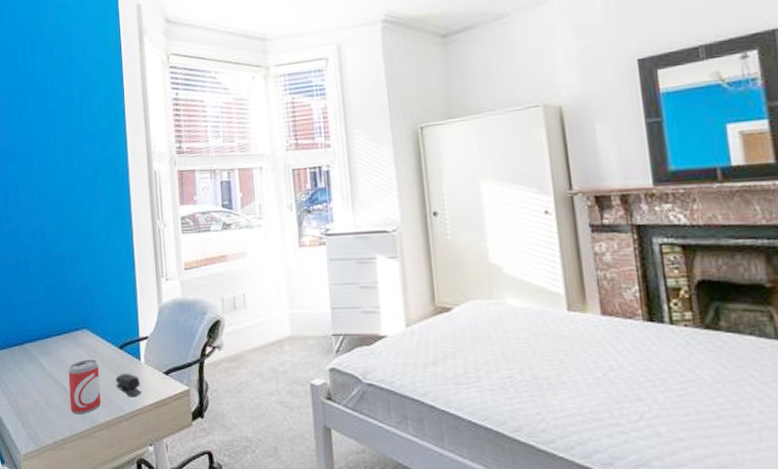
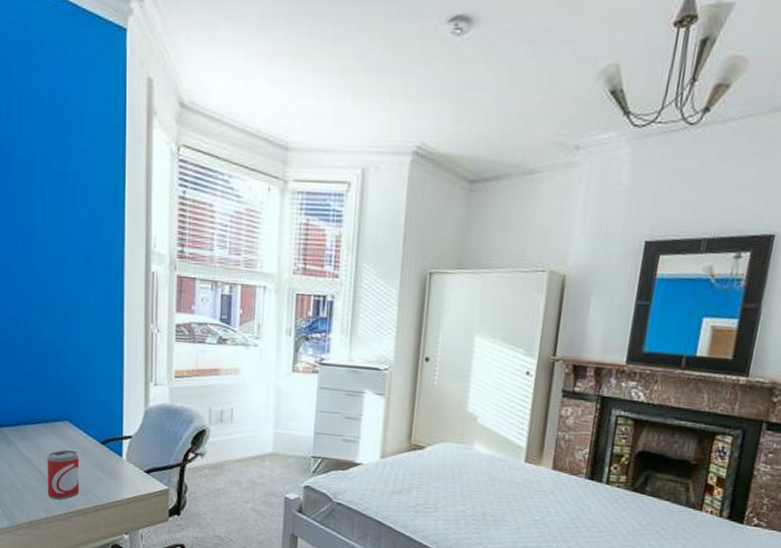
stapler: present [115,374,141,397] -> none [95,467,121,490]

